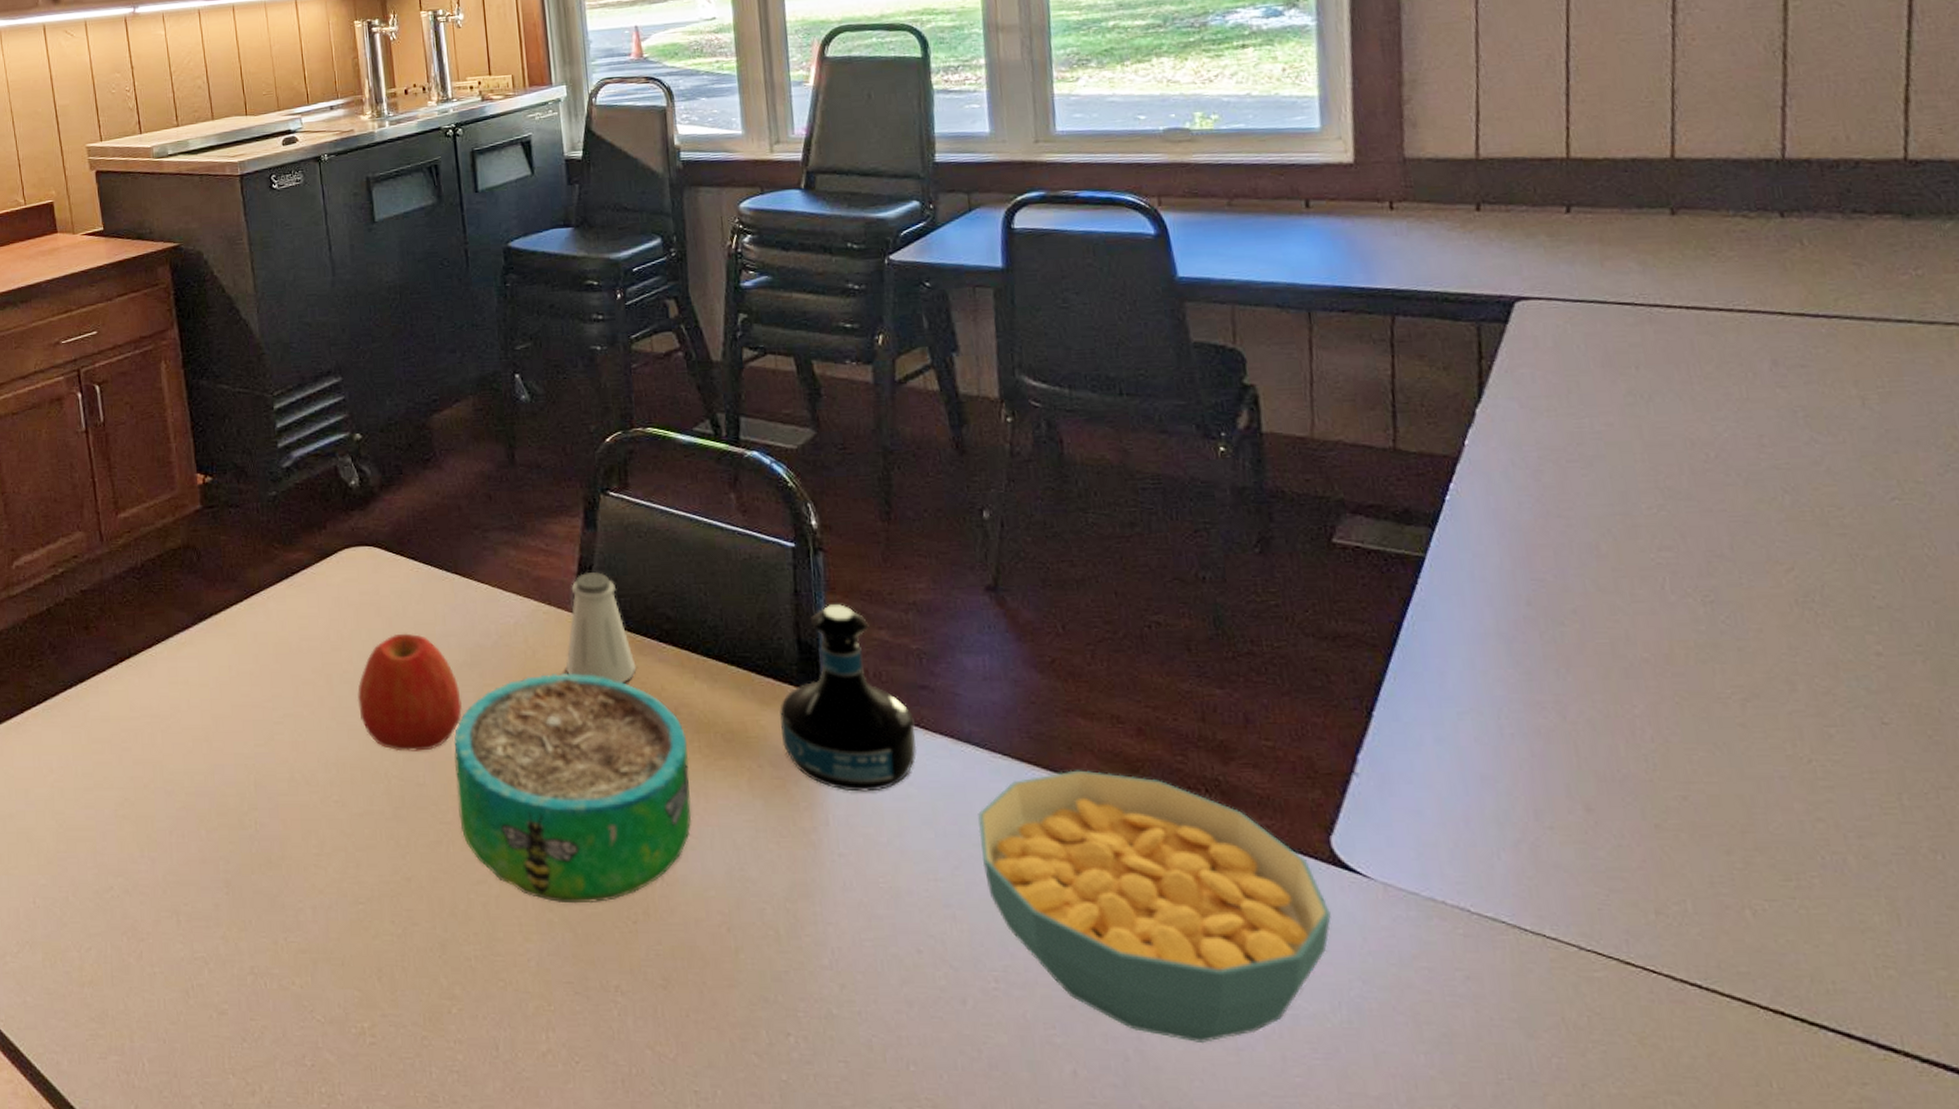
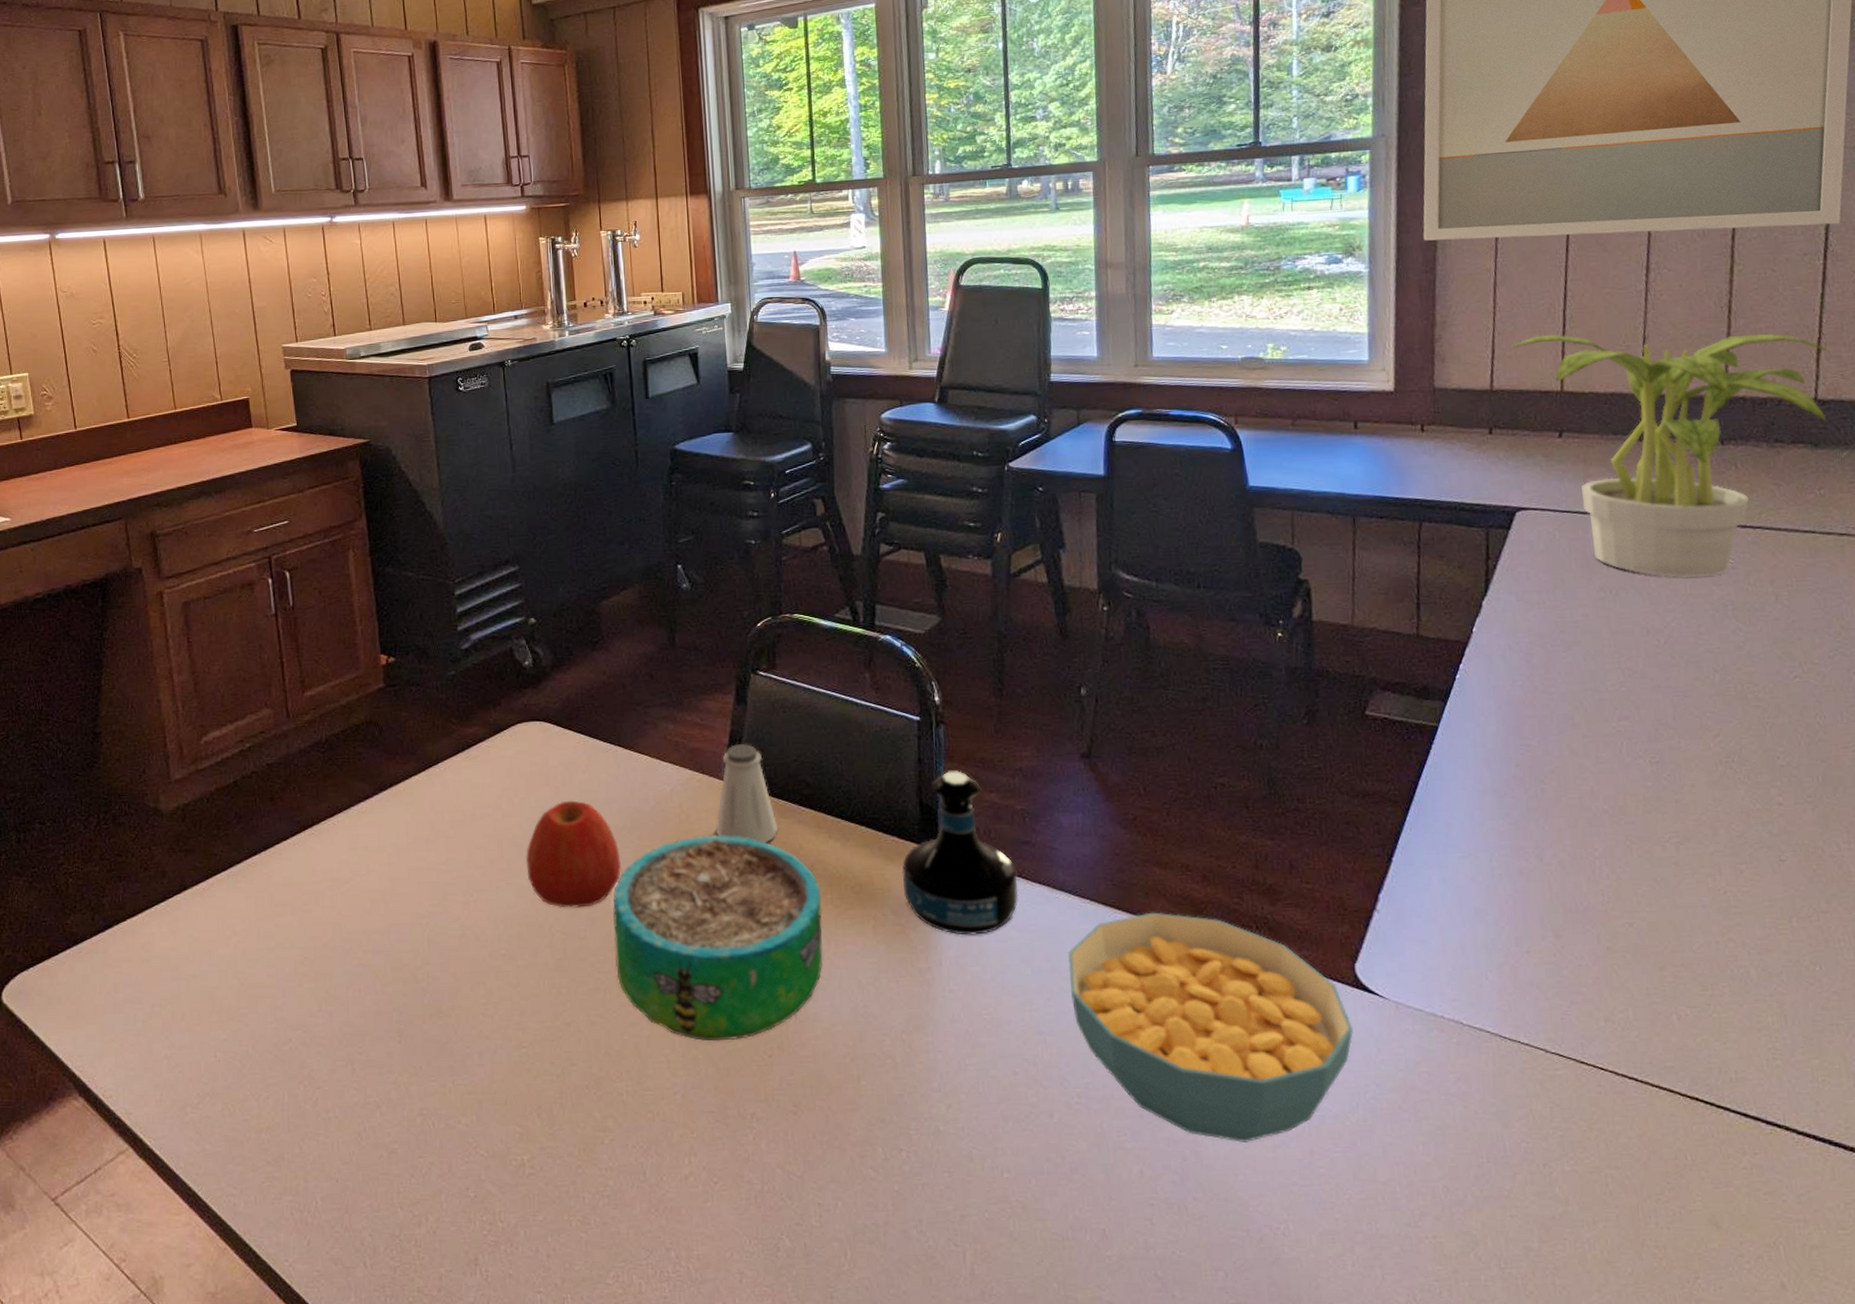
potted plant: none [1500,82,1920,379] -> present [1511,334,1827,578]

